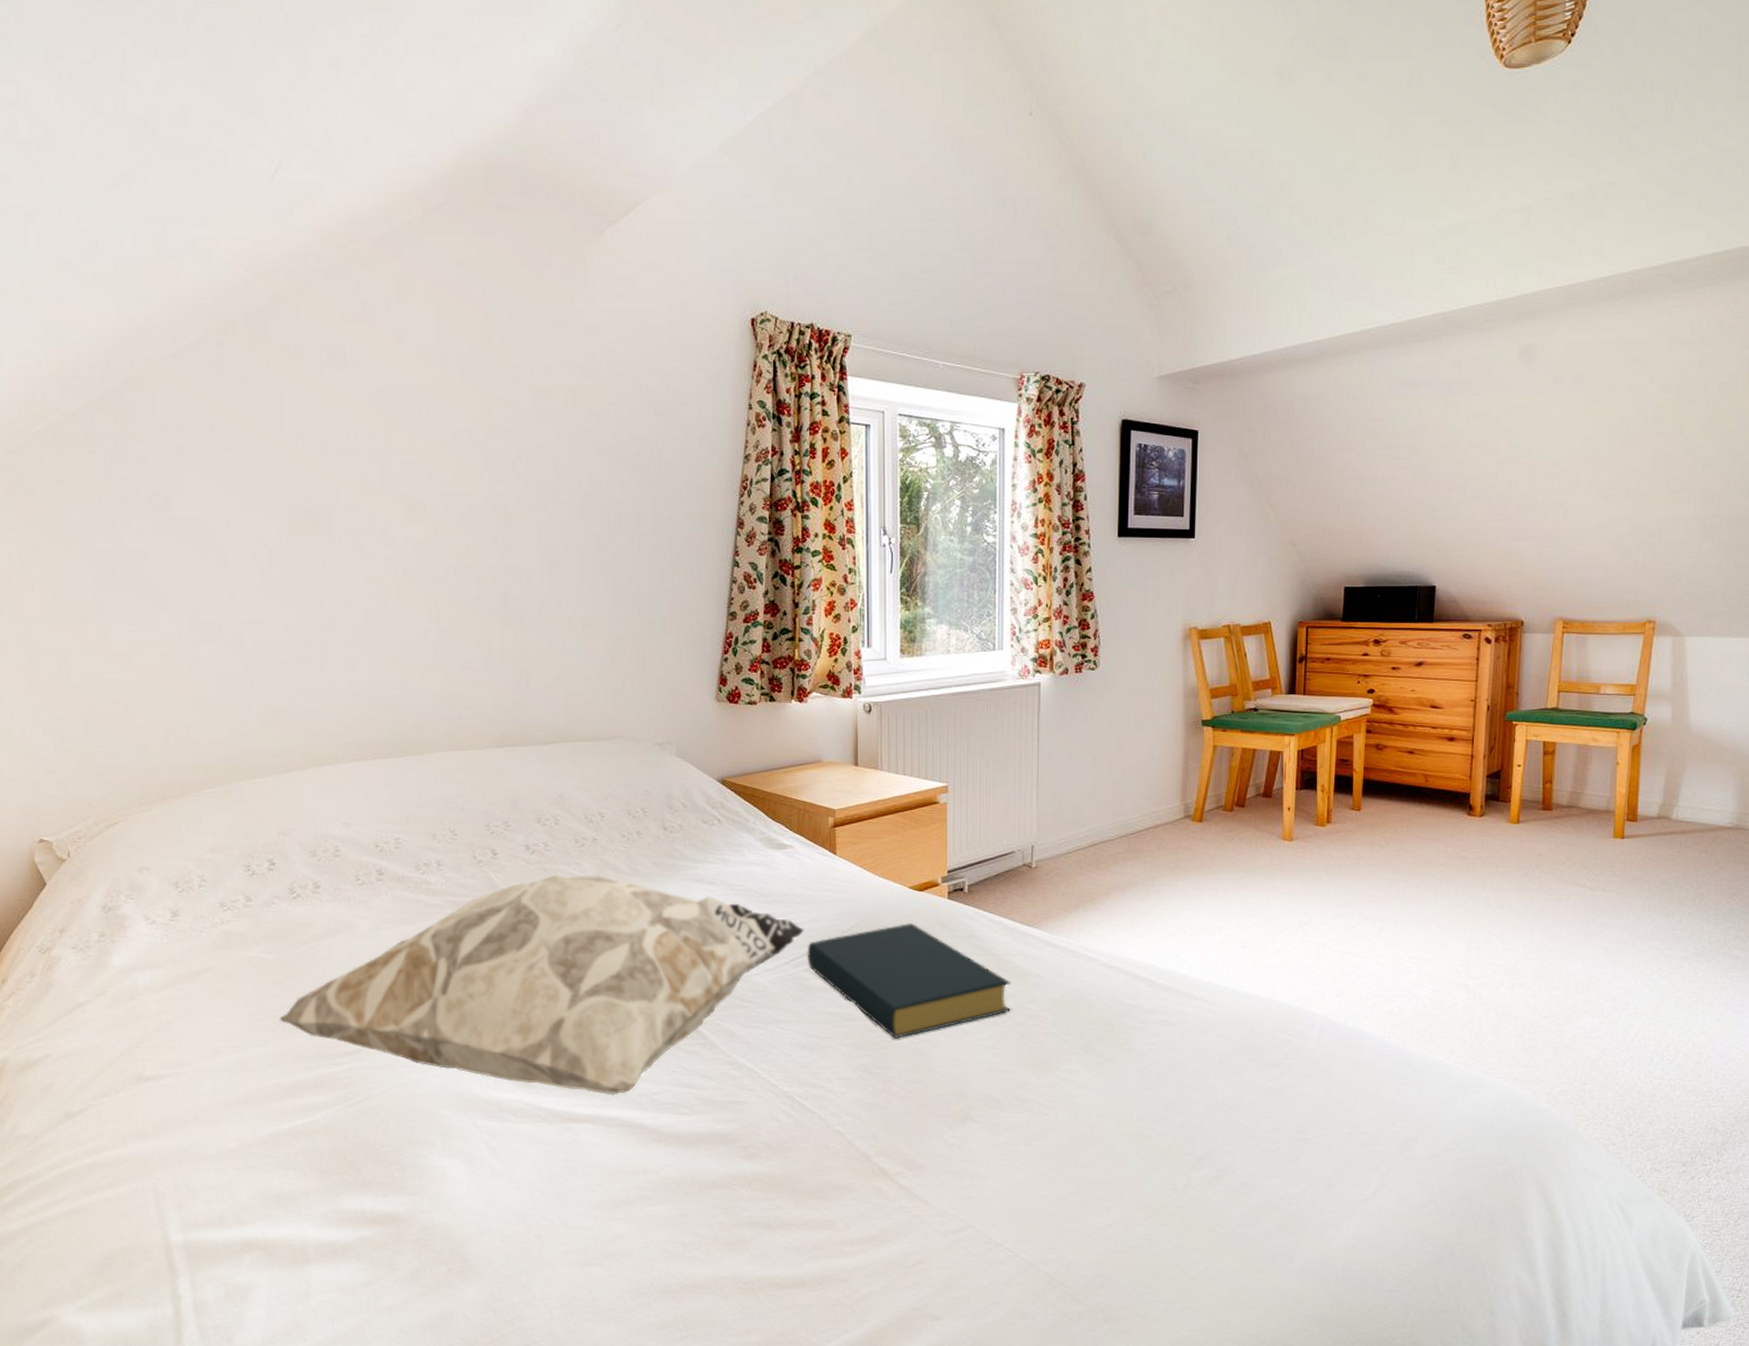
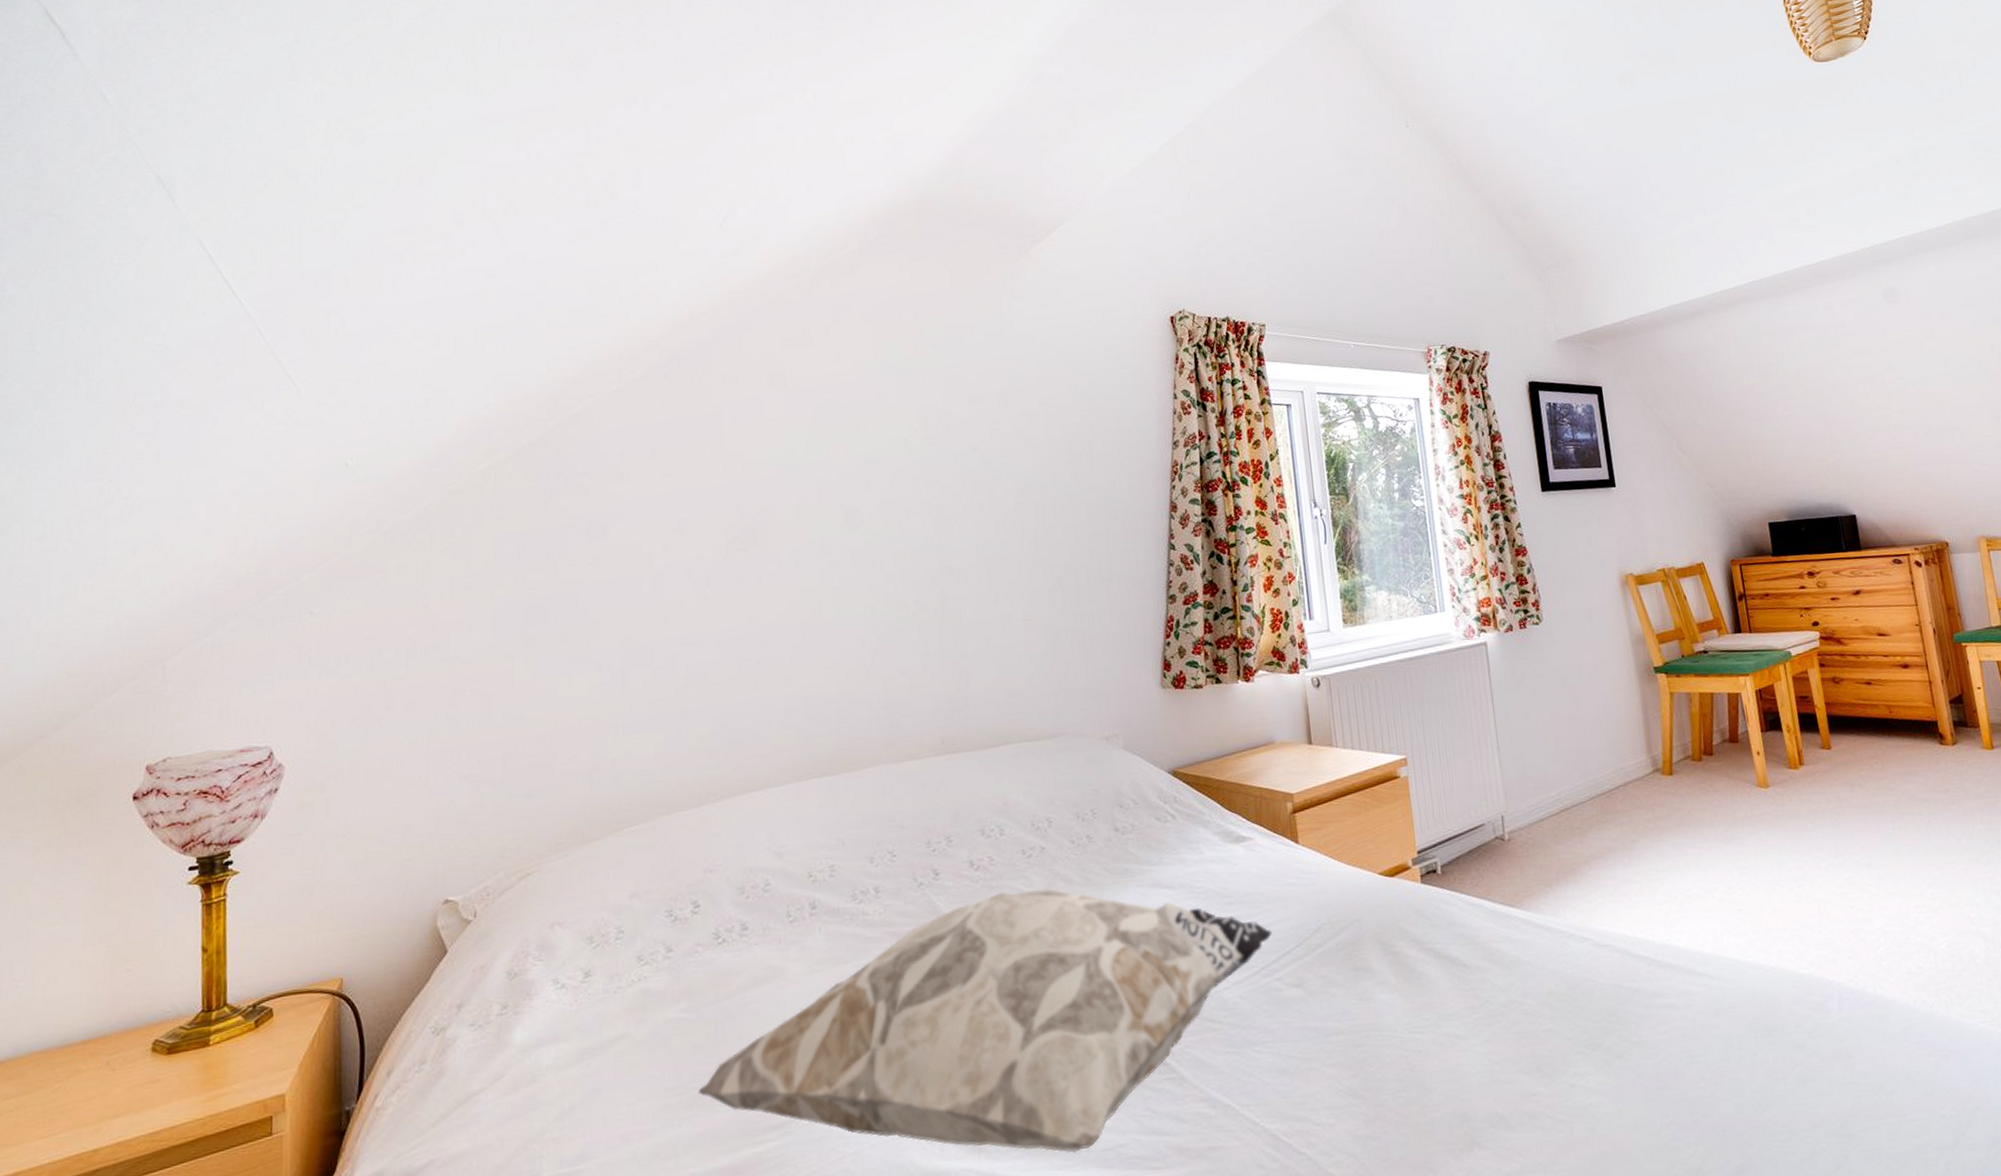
hardback book: present [807,922,1012,1038] -> none [1277,913,1505,1052]

